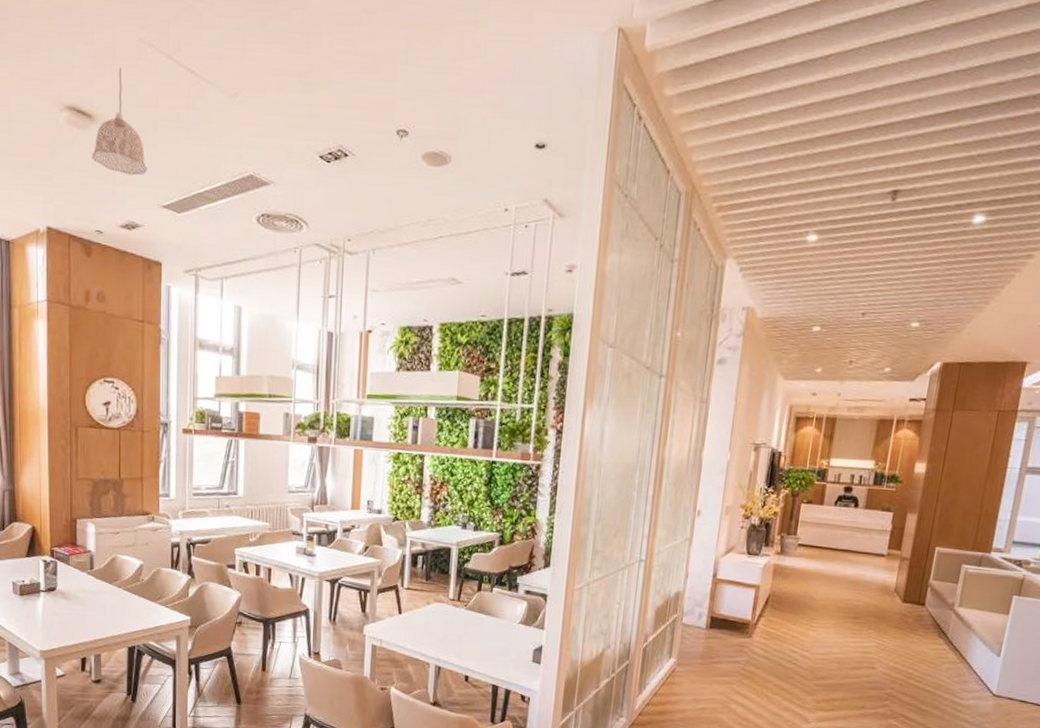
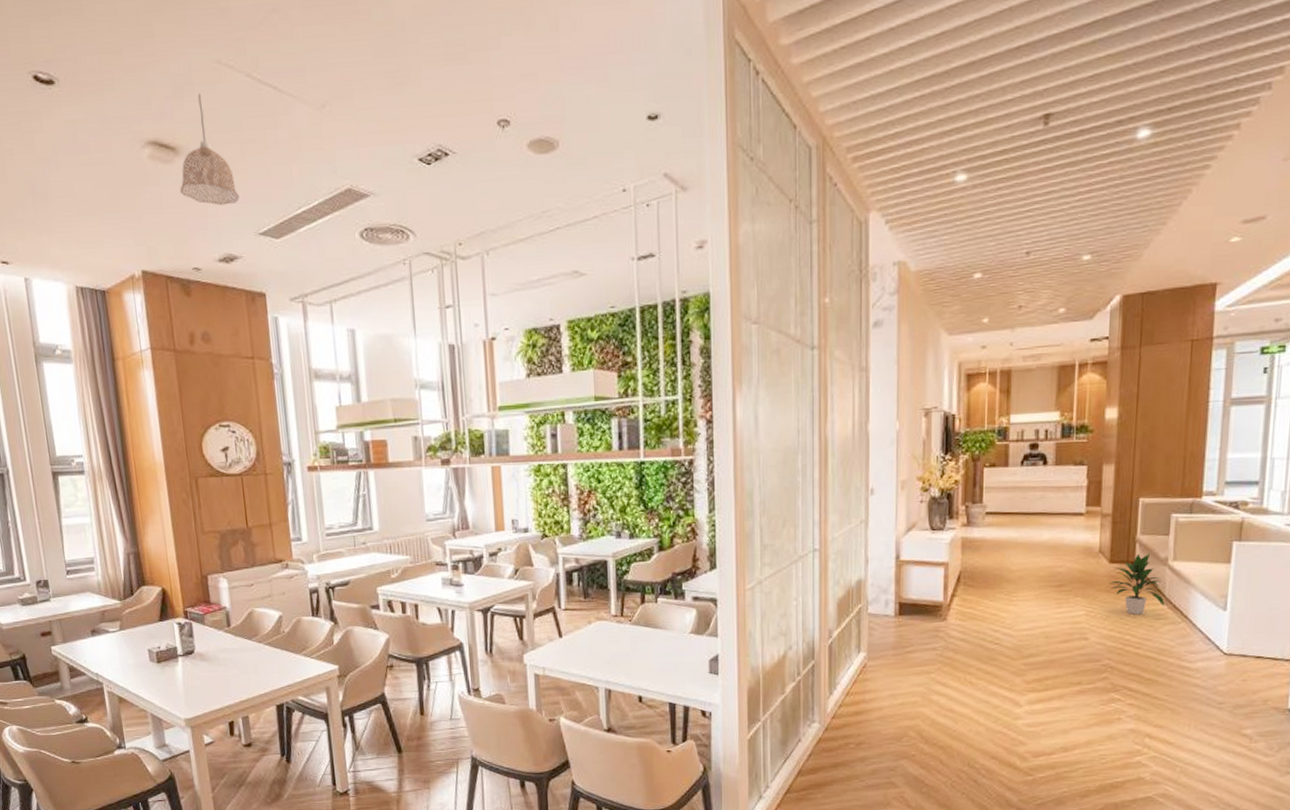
indoor plant: none [900,596,947,652] -> present [1109,553,1165,615]

